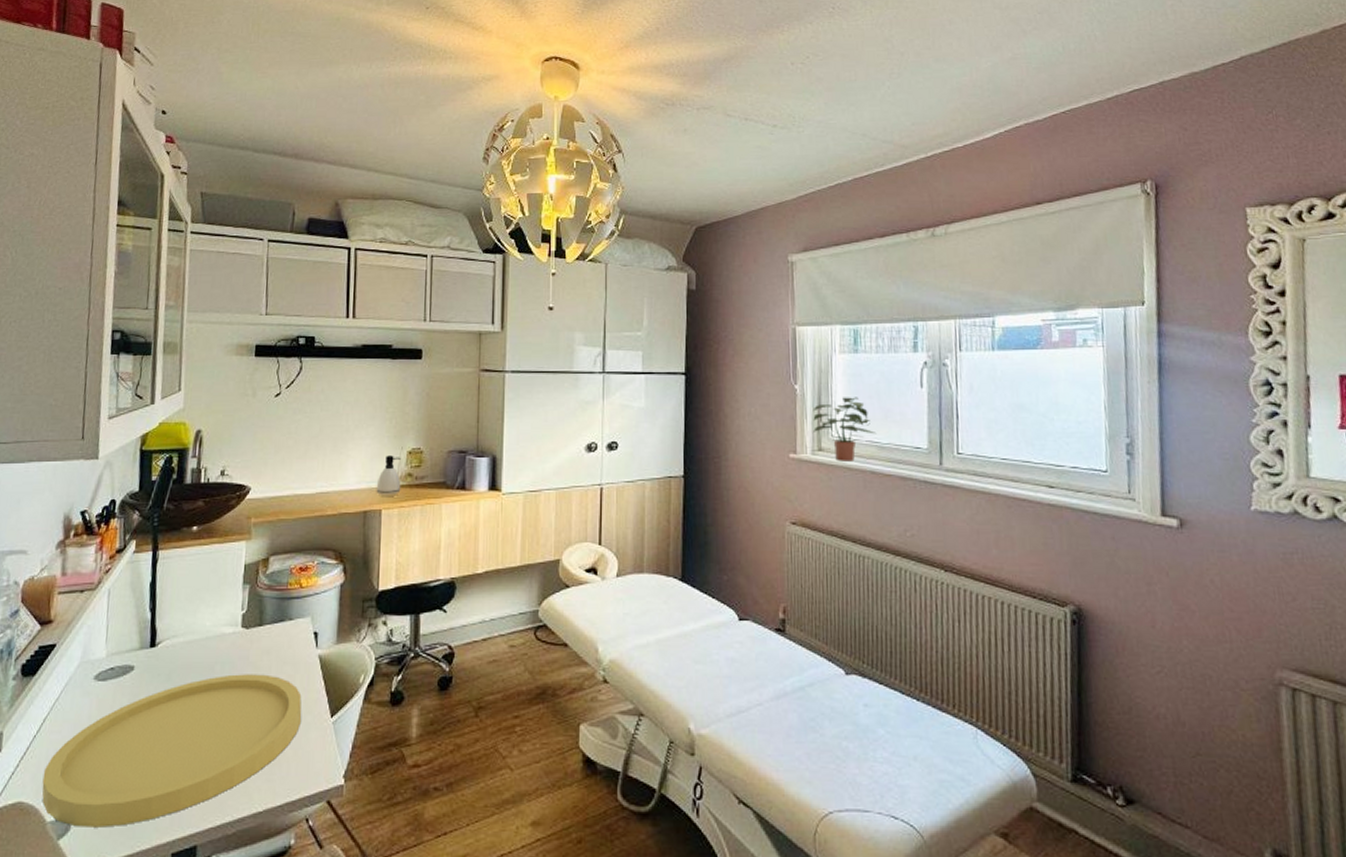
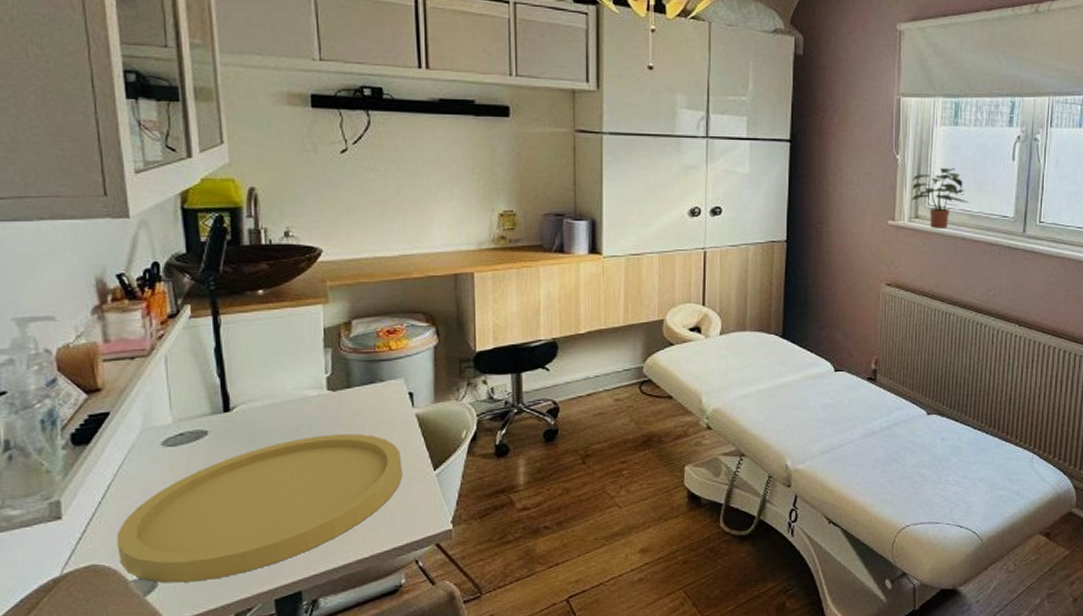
soap dispenser: present [376,455,401,498] -> none [466,218,494,260]

